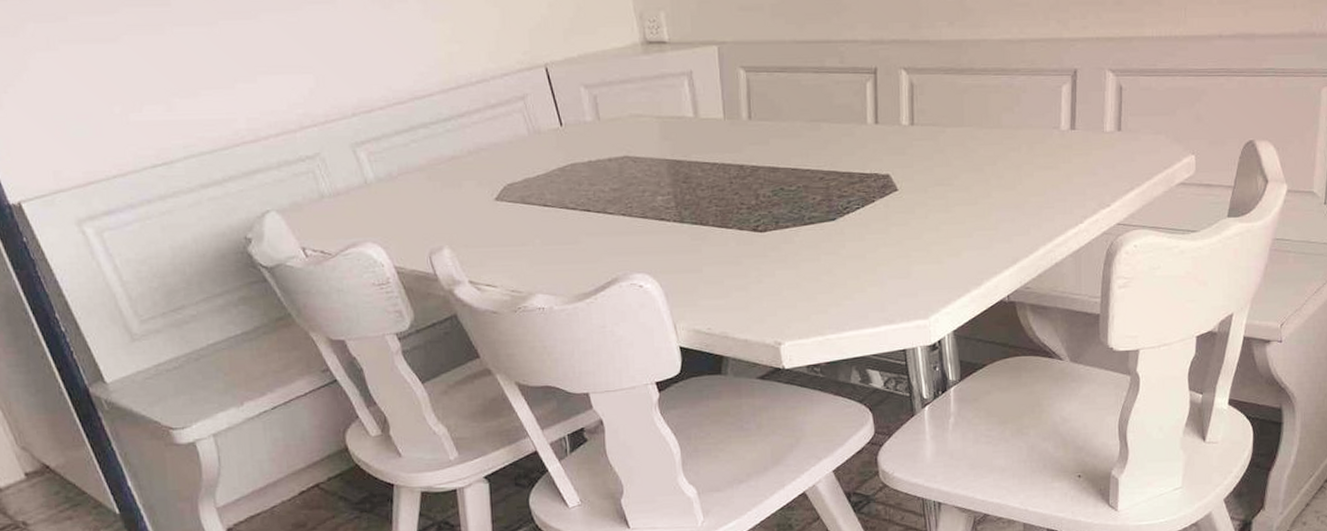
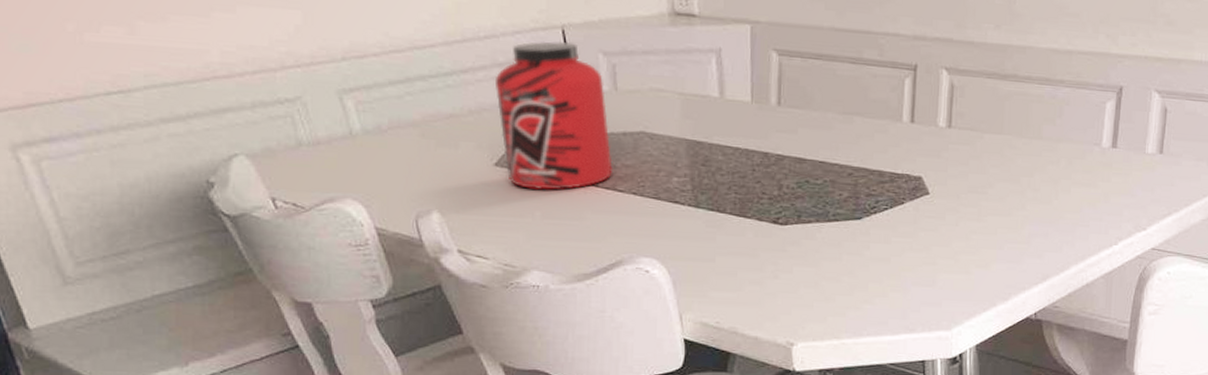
protein powder: none [488,78,602,219] -> present [494,41,613,190]

